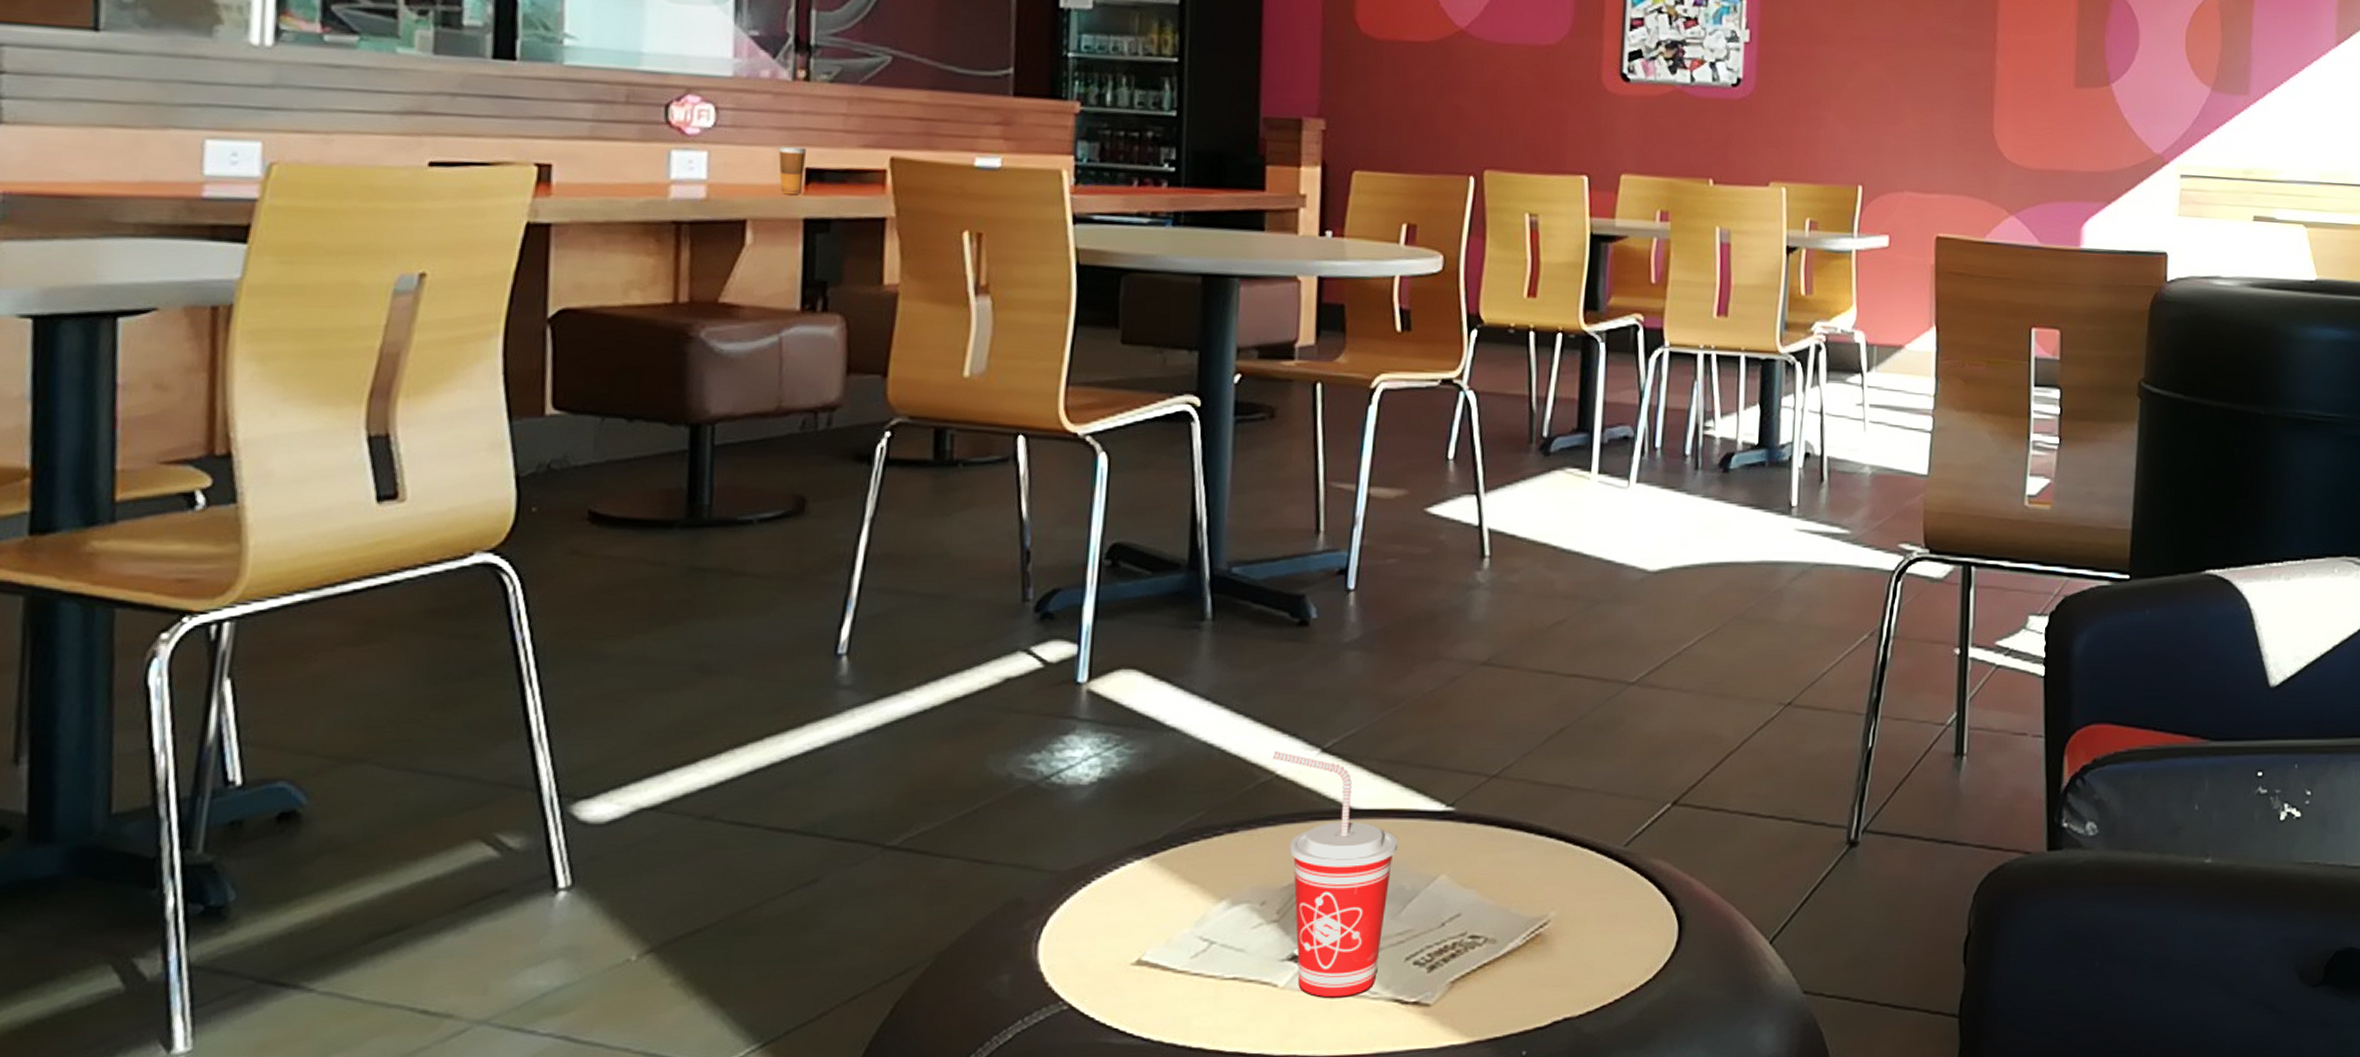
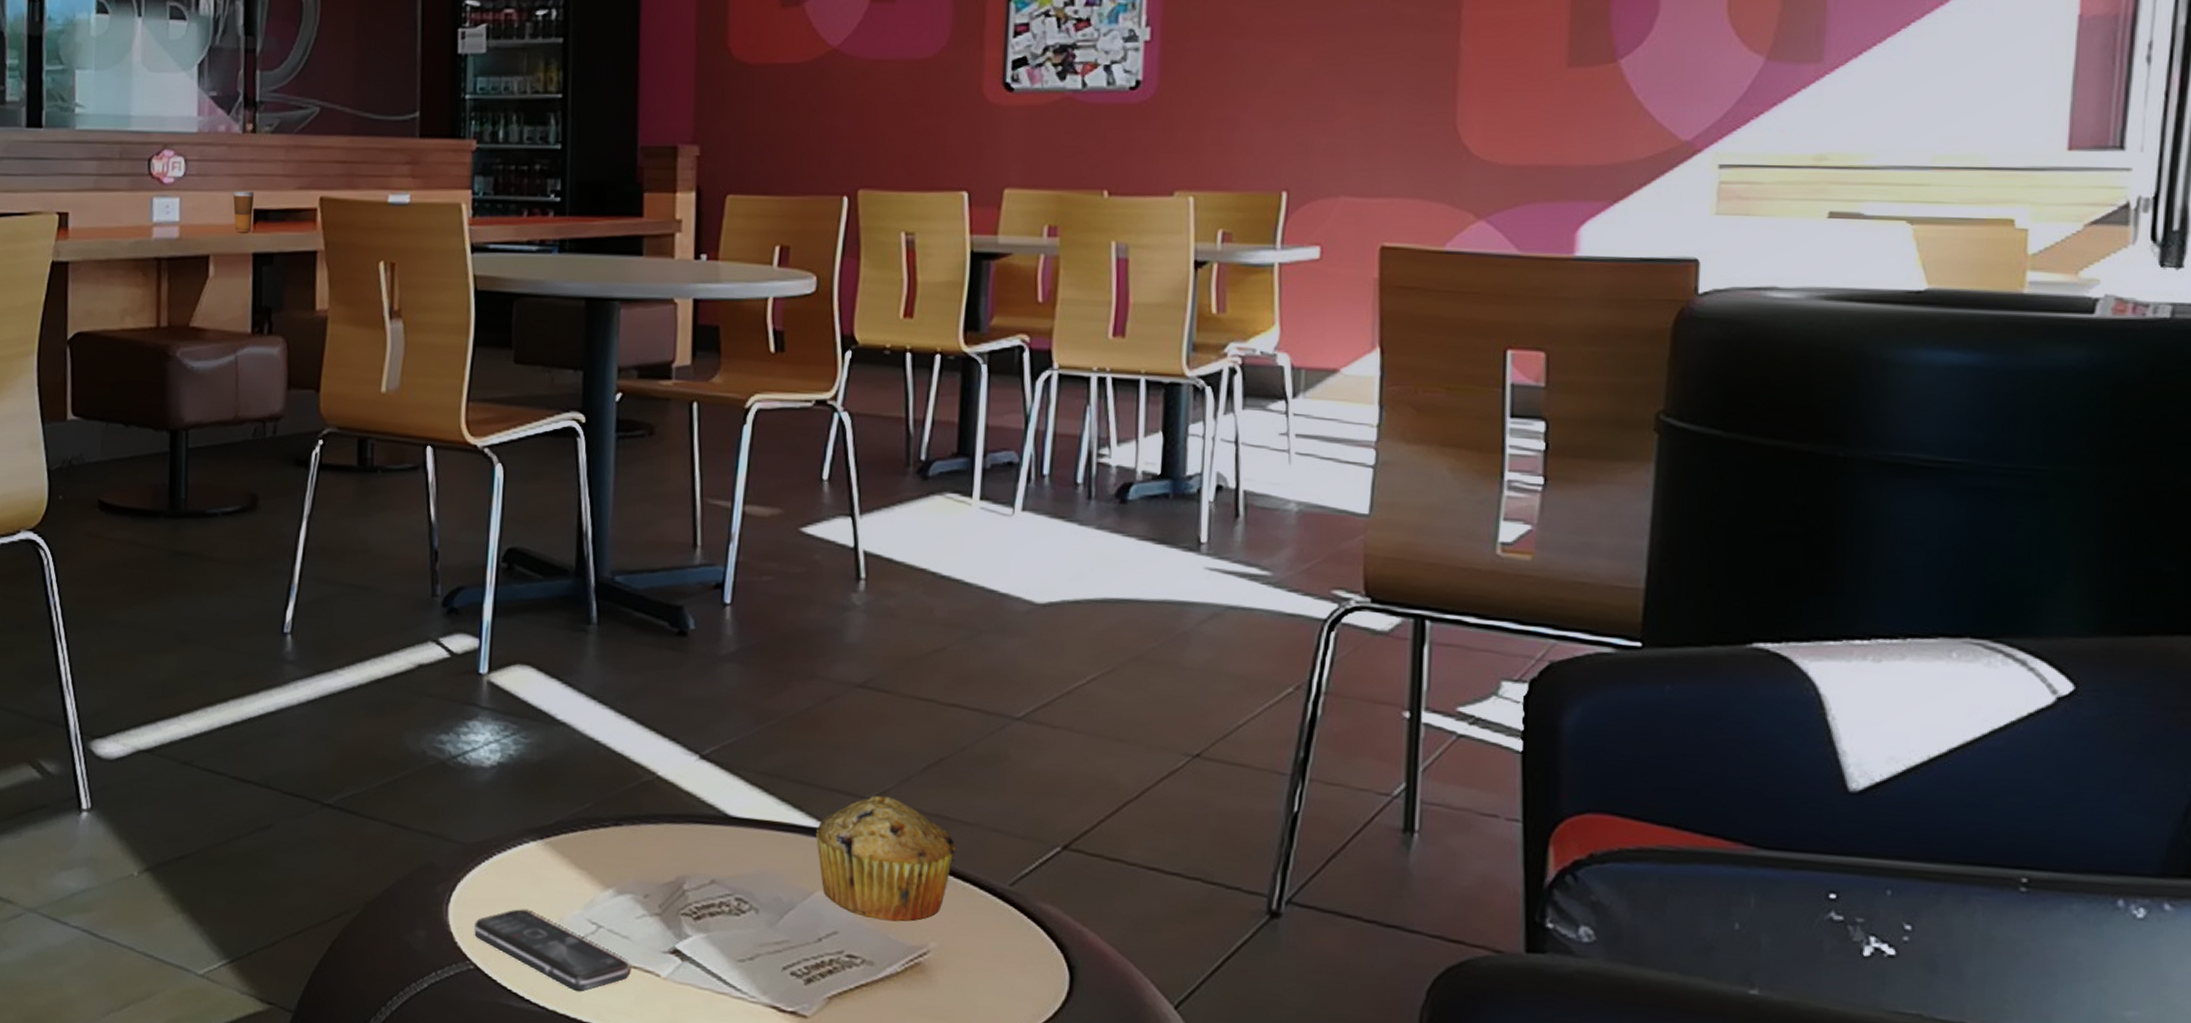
mobile phone: none [1067,936,1243,1017] -> present [473,909,629,992]
beverage cup: present [1272,750,1399,999] -> none [654,752,775,998]
muffin: none [1440,771,1575,896] -> present [816,795,956,922]

